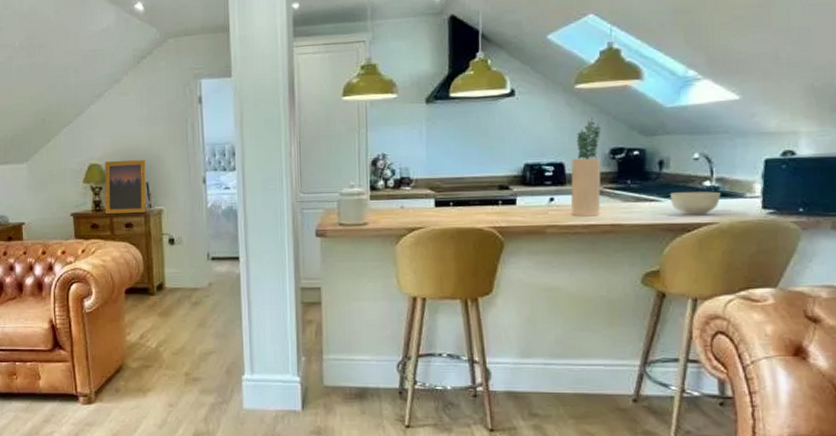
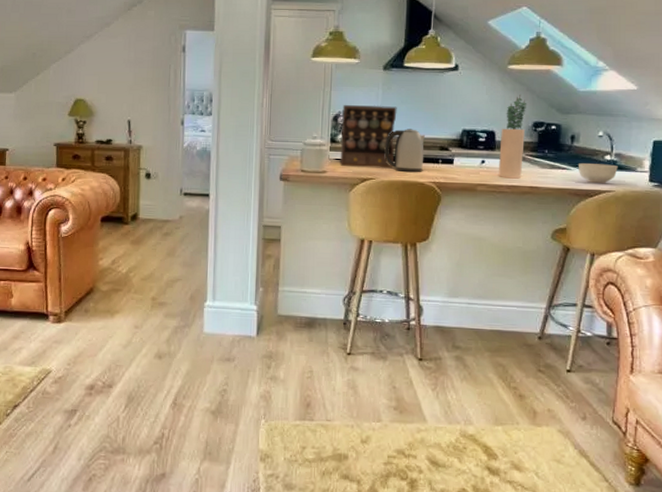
picture frame: present [104,160,146,215] -> none [87,98,129,148]
spice rack: none [381,144,446,217] -> present [340,105,397,169]
kettle: none [433,168,481,219] -> present [384,129,425,173]

